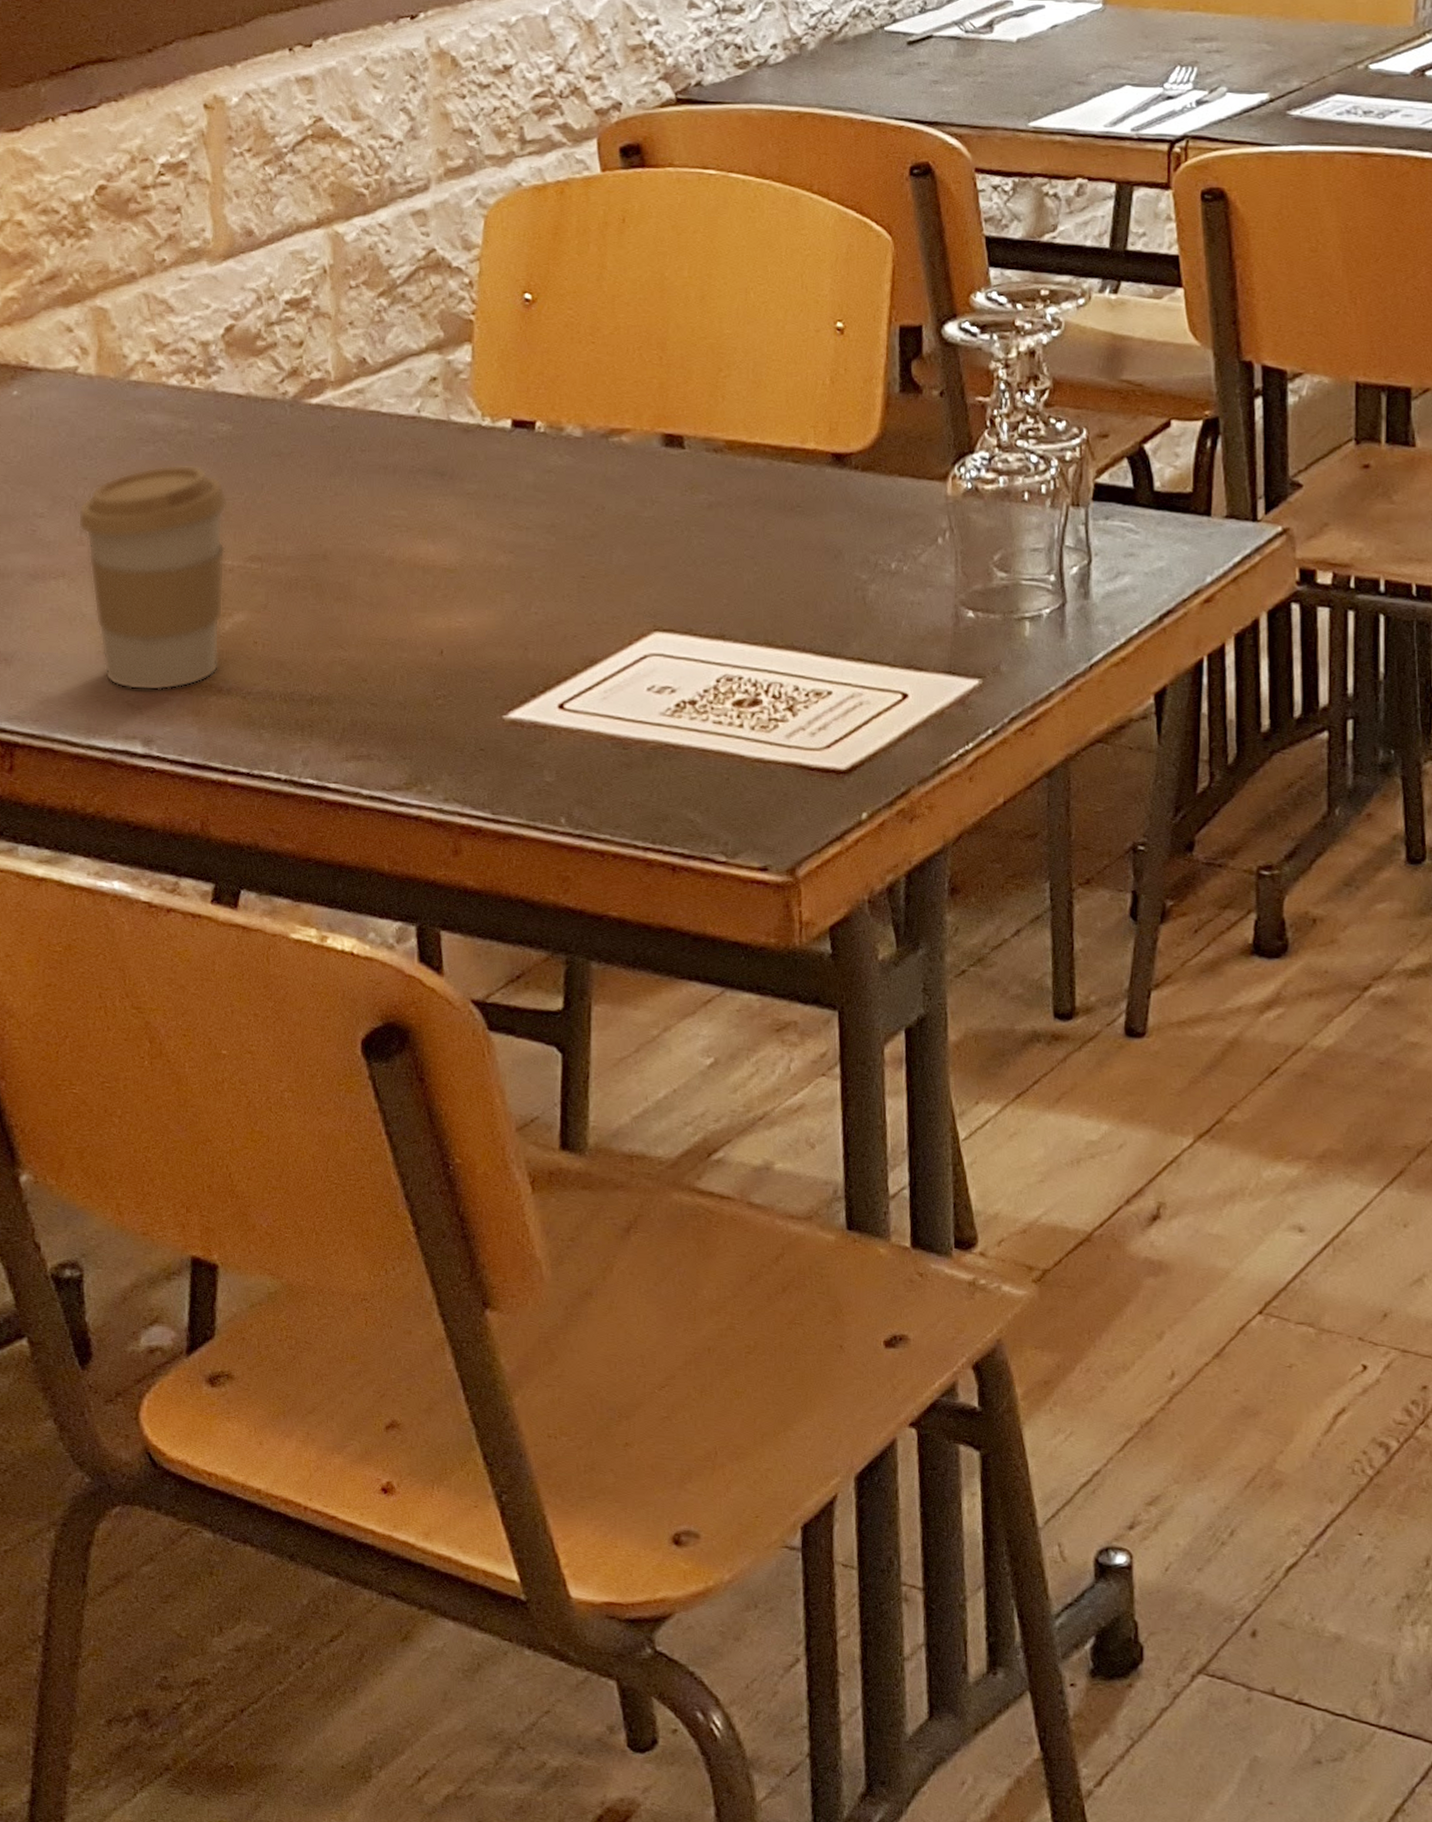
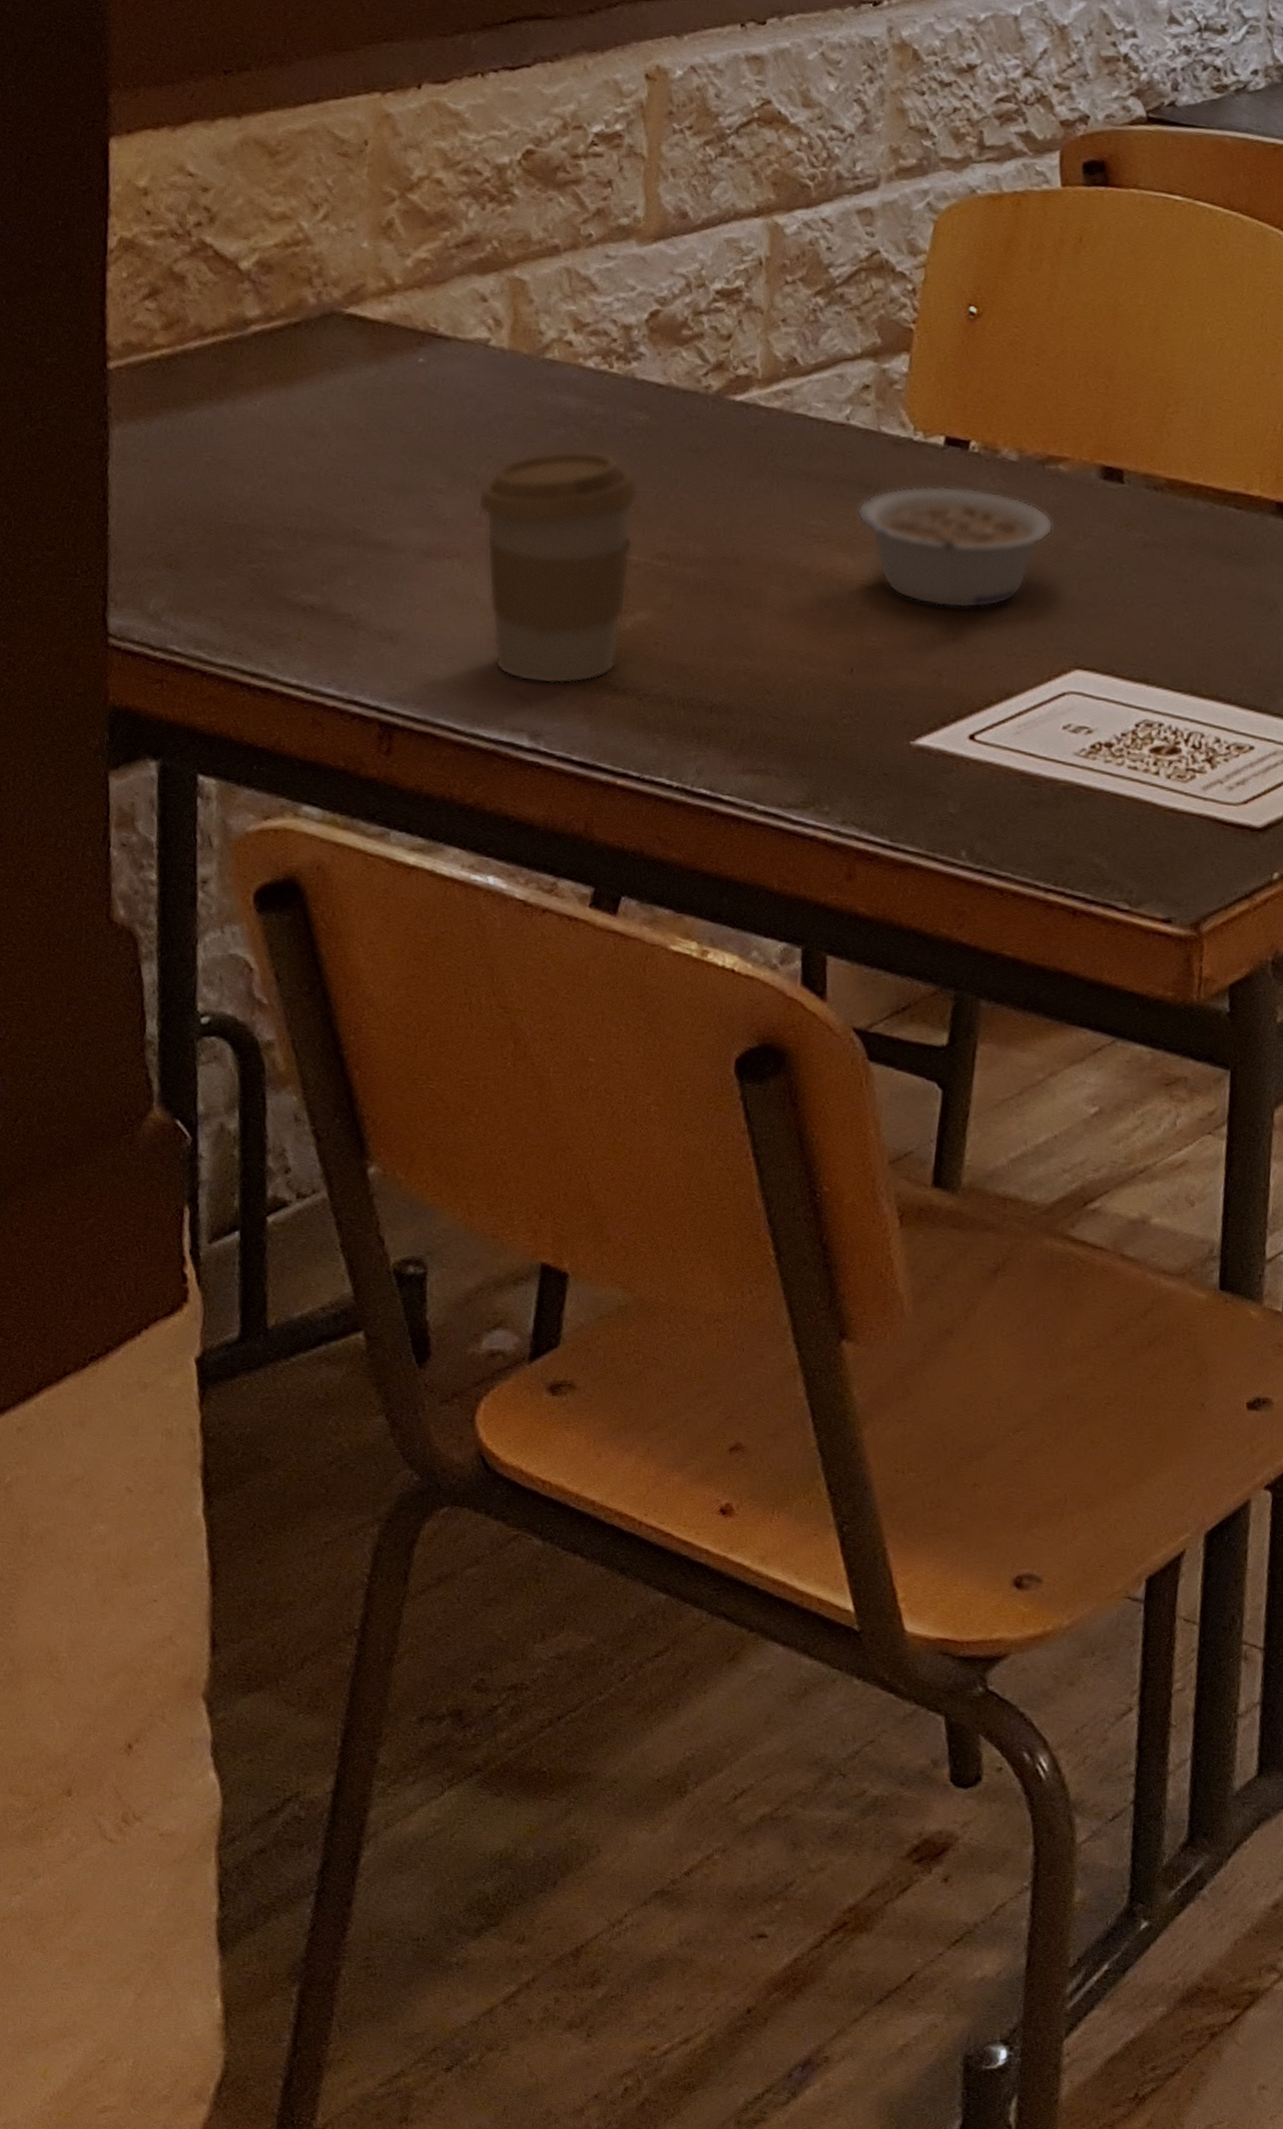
legume: none [435,466,621,584] -> present [857,485,1054,609]

